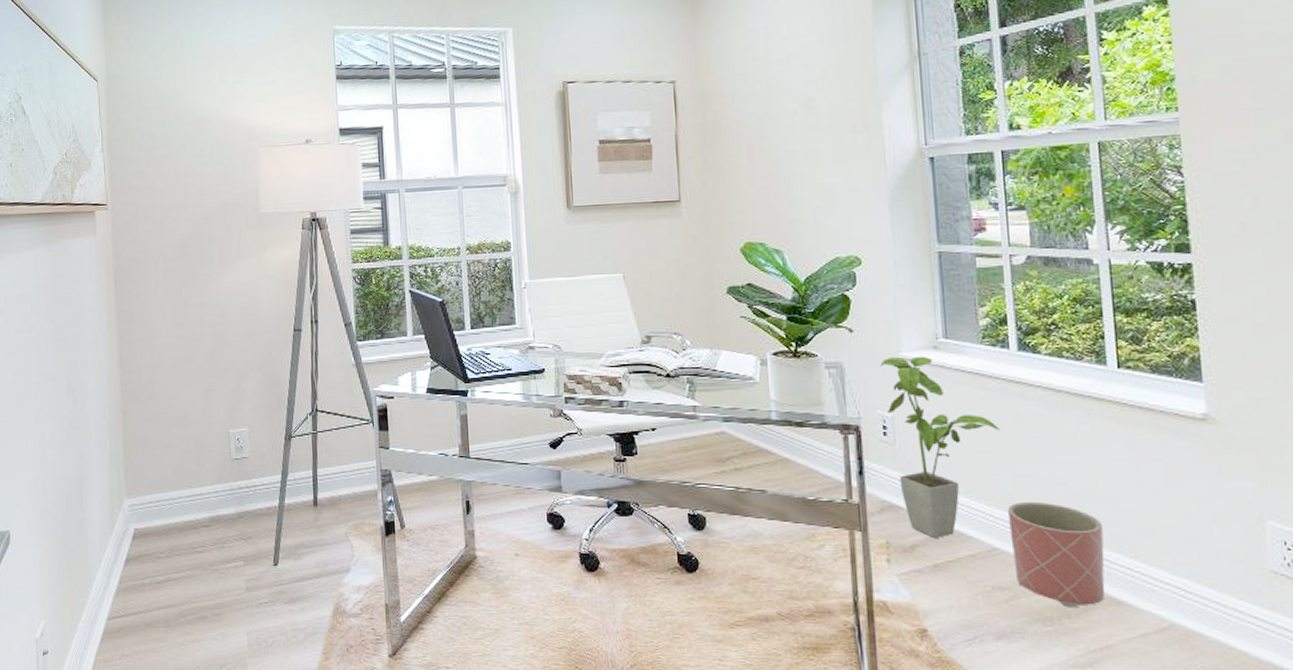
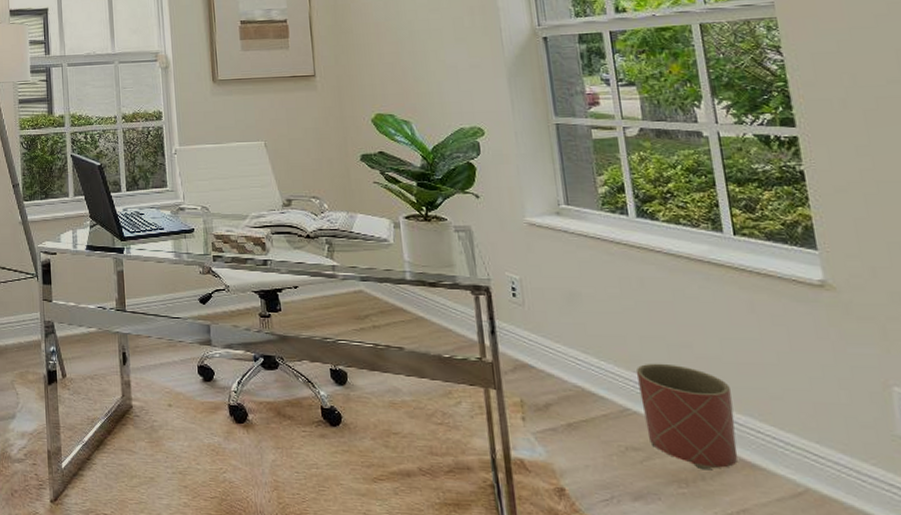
house plant: present [880,356,1001,538] -> none [506,221,625,397]

